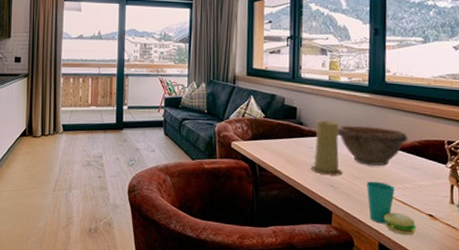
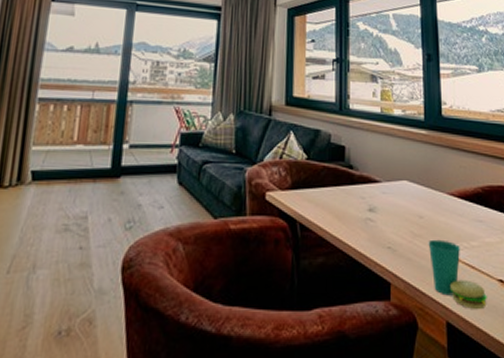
candle: present [311,120,343,176] -> none [363,162,401,234]
bowl: present [337,125,408,166] -> none [393,168,471,219]

